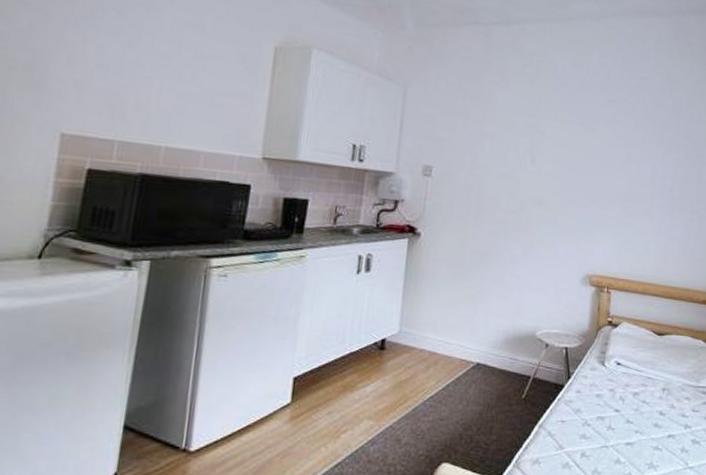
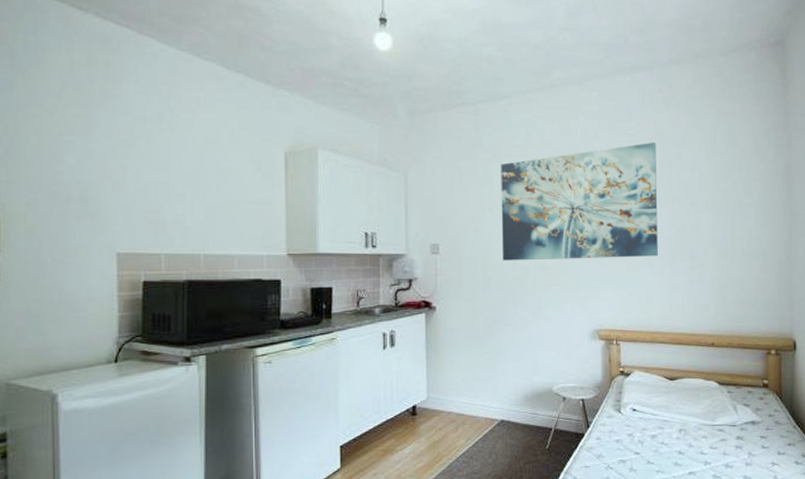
wall art: none [498,88,667,205] -> present [501,142,658,261]

